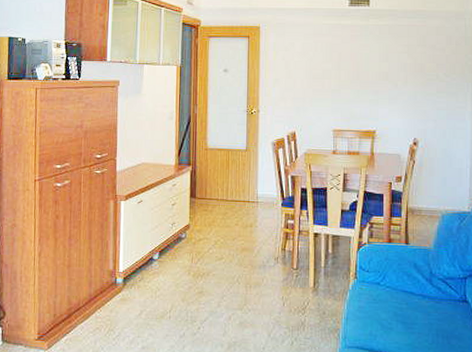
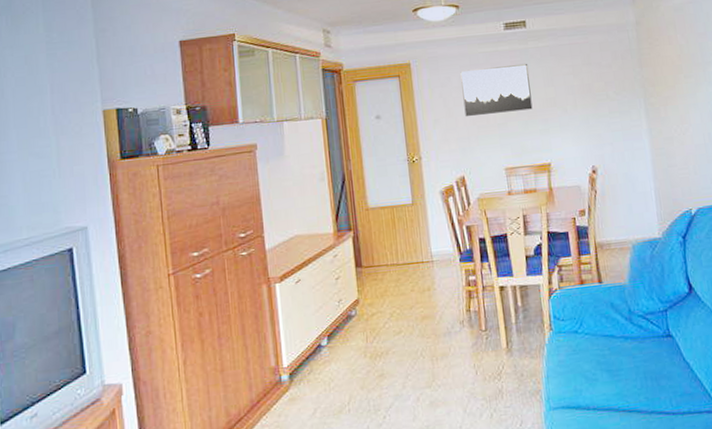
wall art: none [303,38,367,81] -> present [460,64,533,117]

